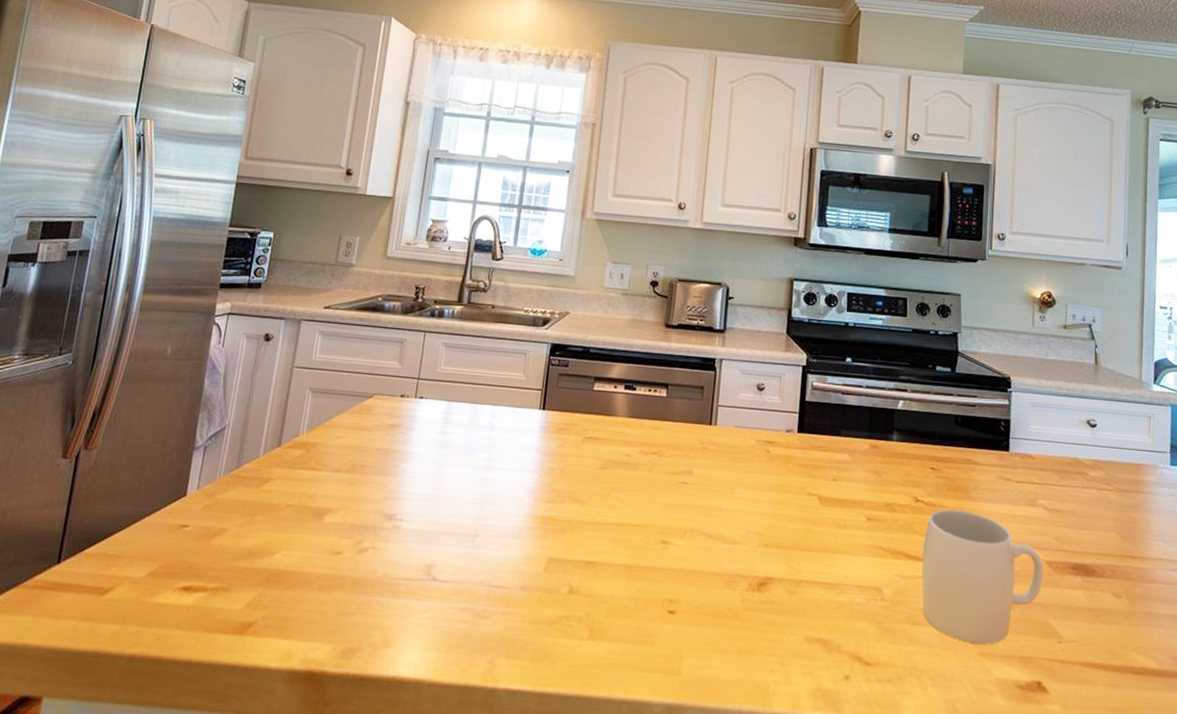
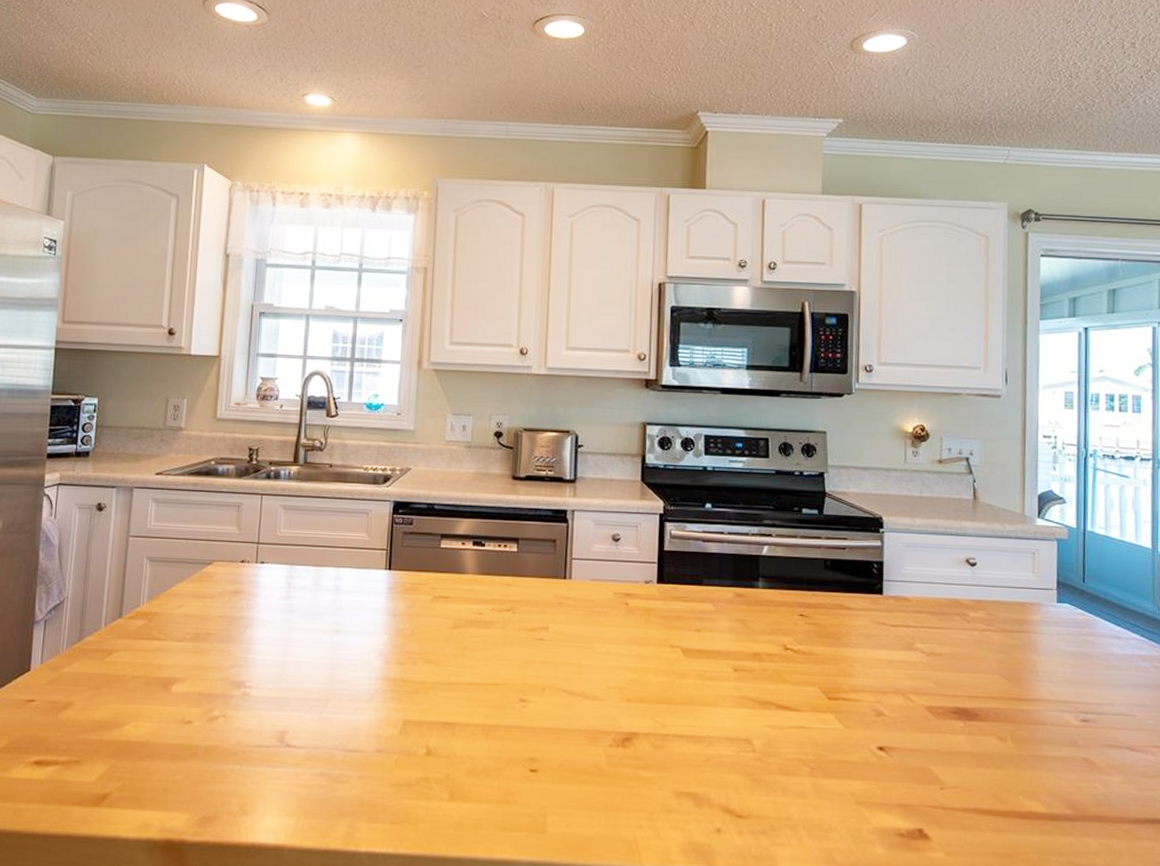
mug: present [921,509,1044,645] -> none [793,656,923,793]

